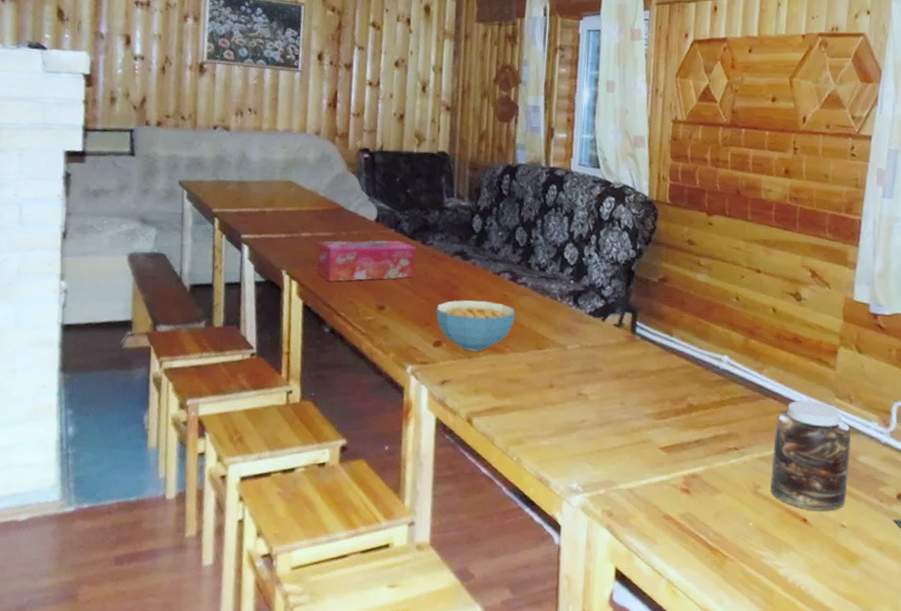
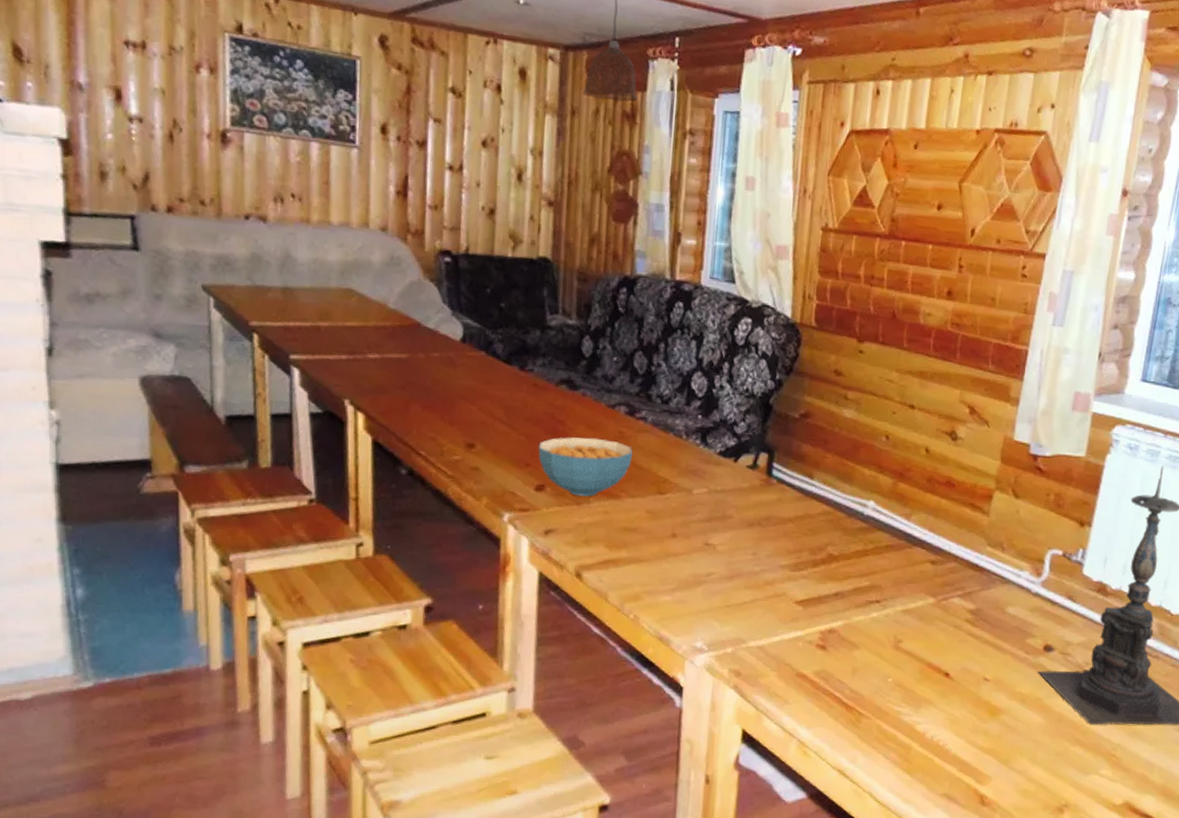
tissue box: present [314,240,416,282] -> none [385,363,512,414]
jar: present [770,400,851,511] -> none [912,549,1001,665]

